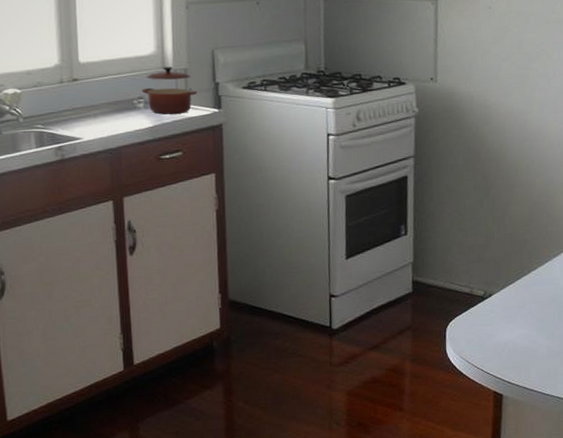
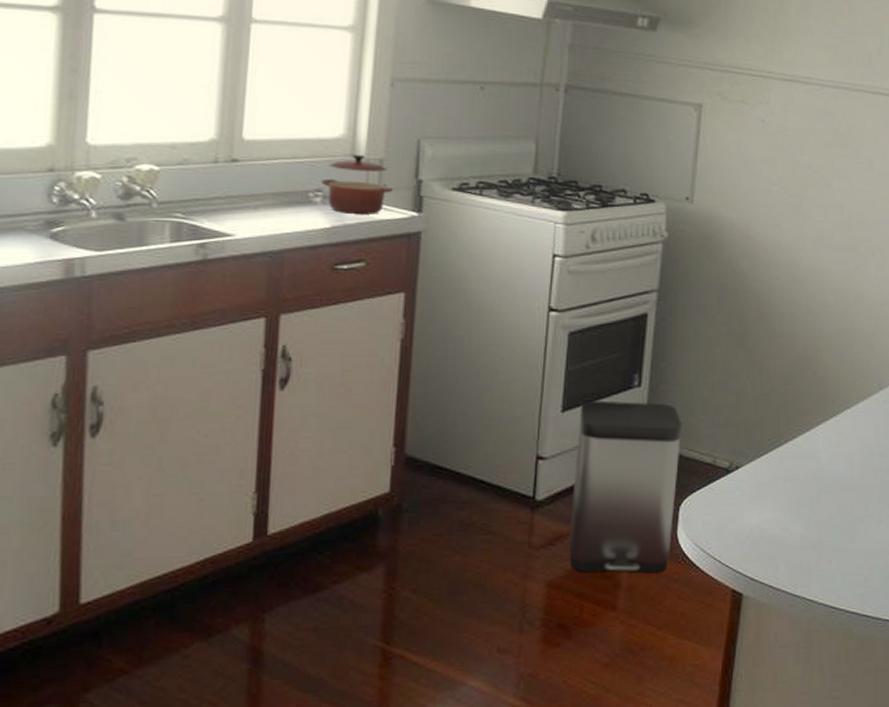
pedal bin: none [360,247,444,383] -> present [569,400,683,574]

